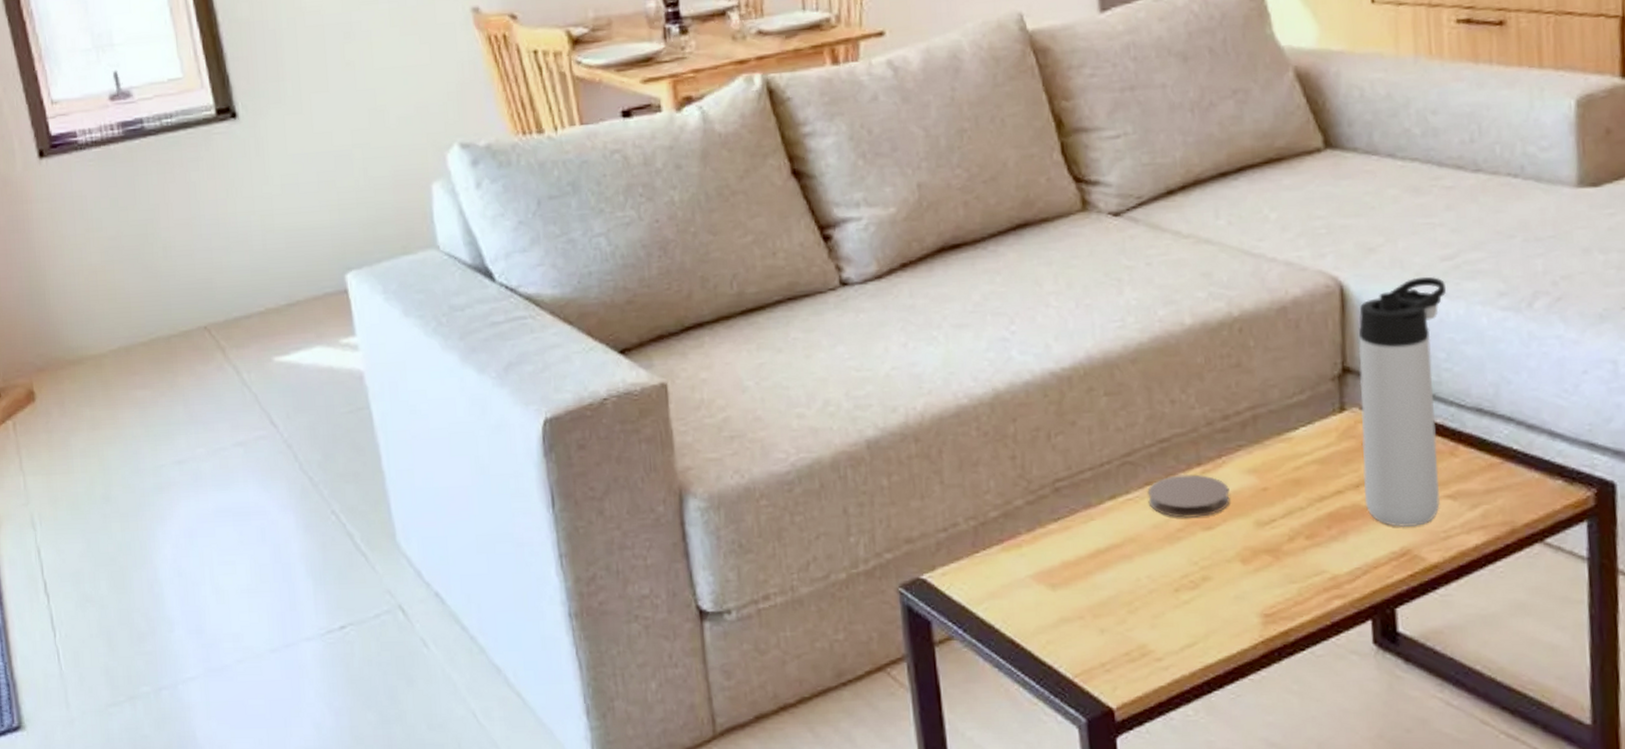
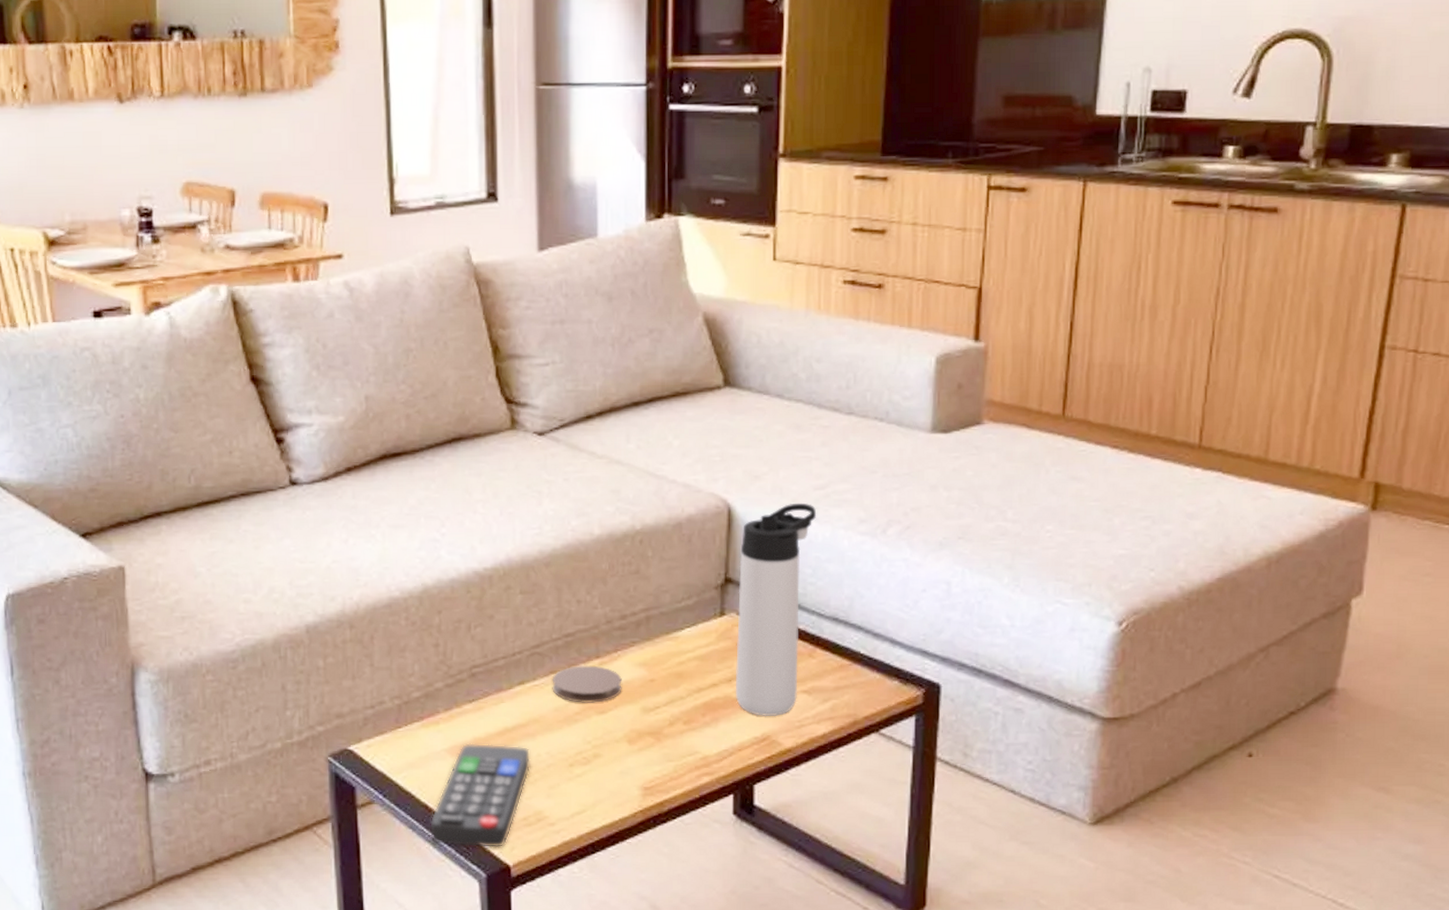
remote control: none [1018,567,1130,689] -> present [430,743,531,849]

